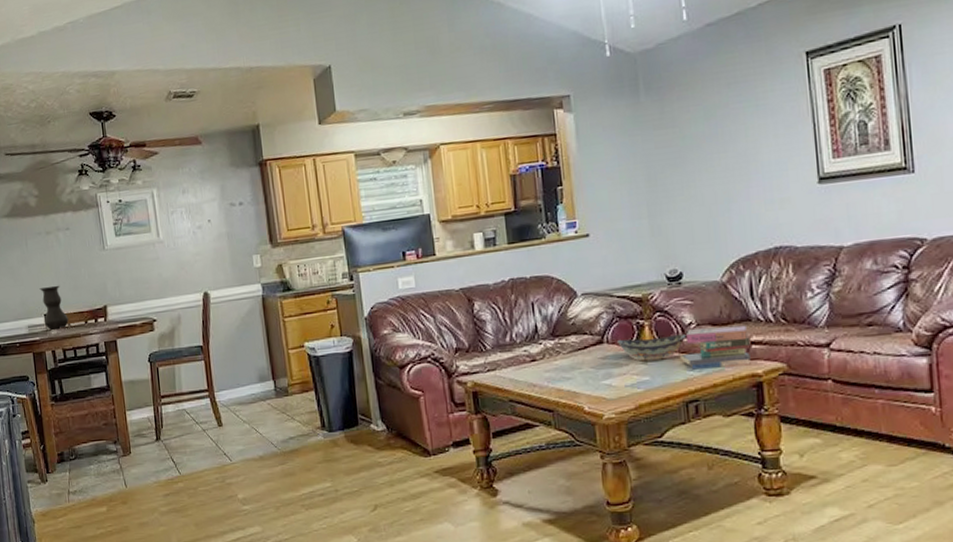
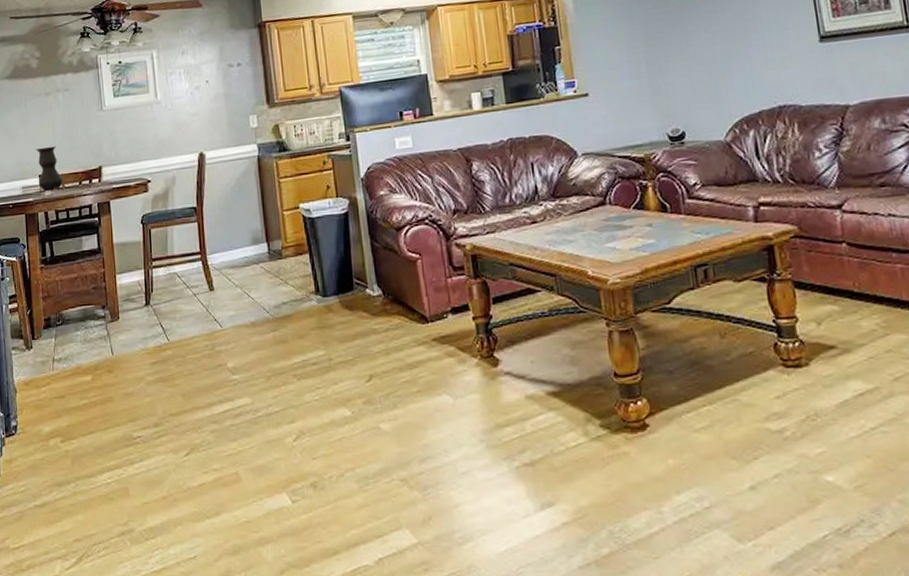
decorative bowl: present [616,333,687,363] -> none [619,194,692,225]
books: present [680,325,751,370] -> none [686,185,760,232]

